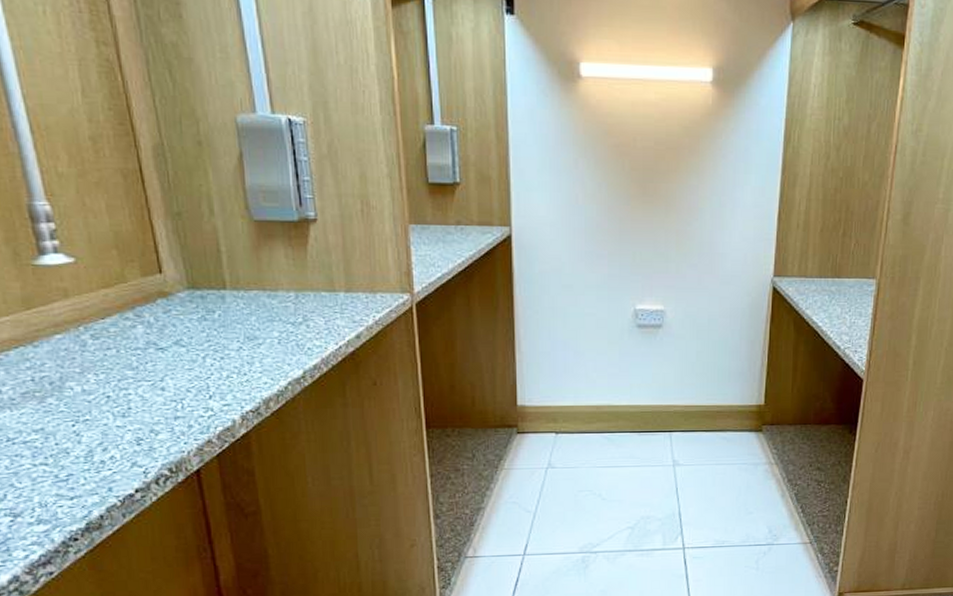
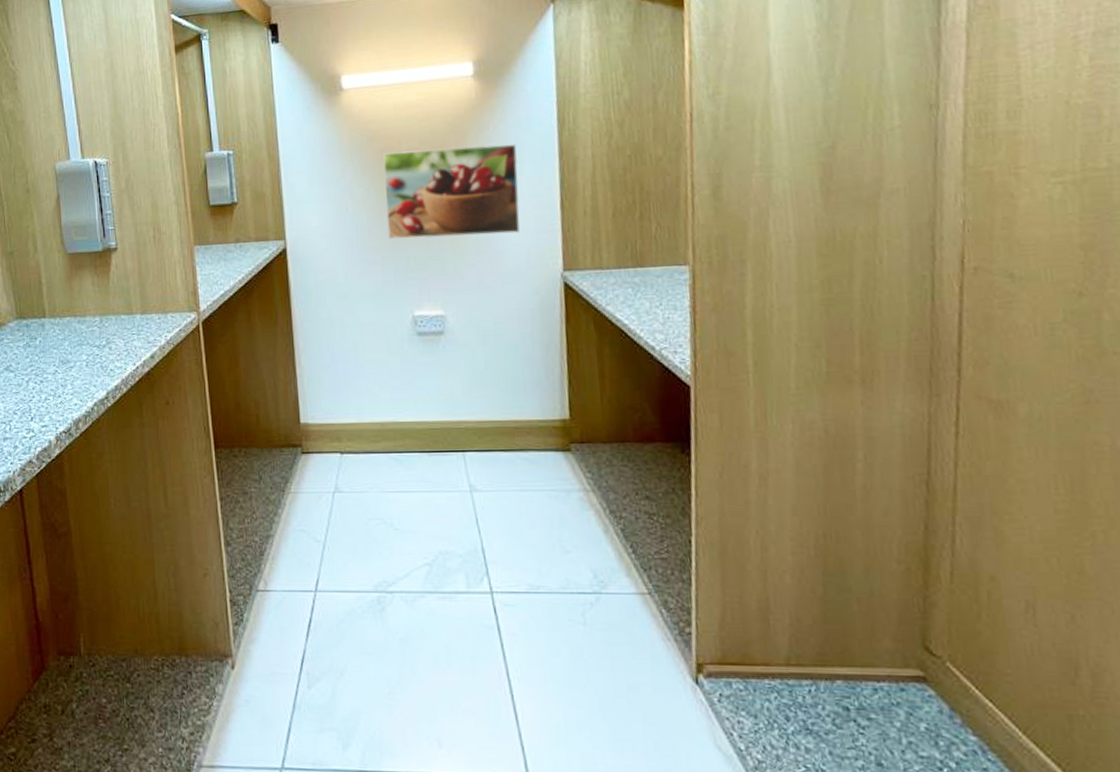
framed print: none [616,149,746,239] -> present [383,143,520,240]

